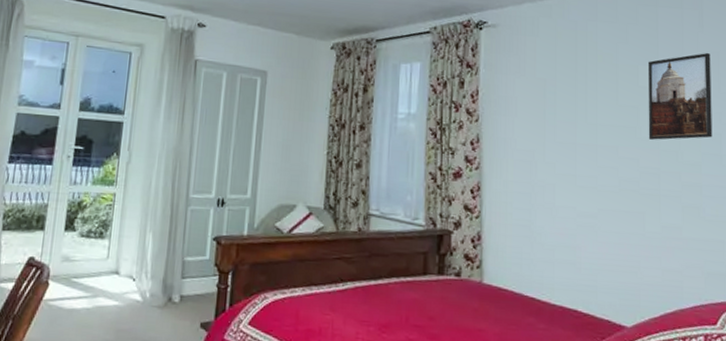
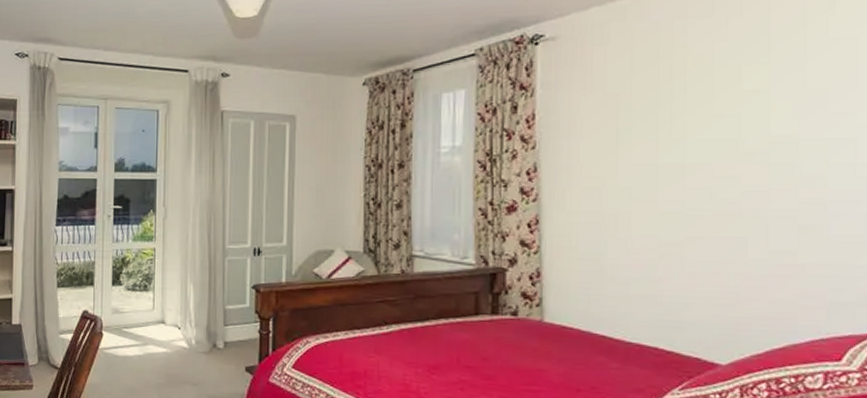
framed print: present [647,52,713,140] -> none [754,39,845,152]

